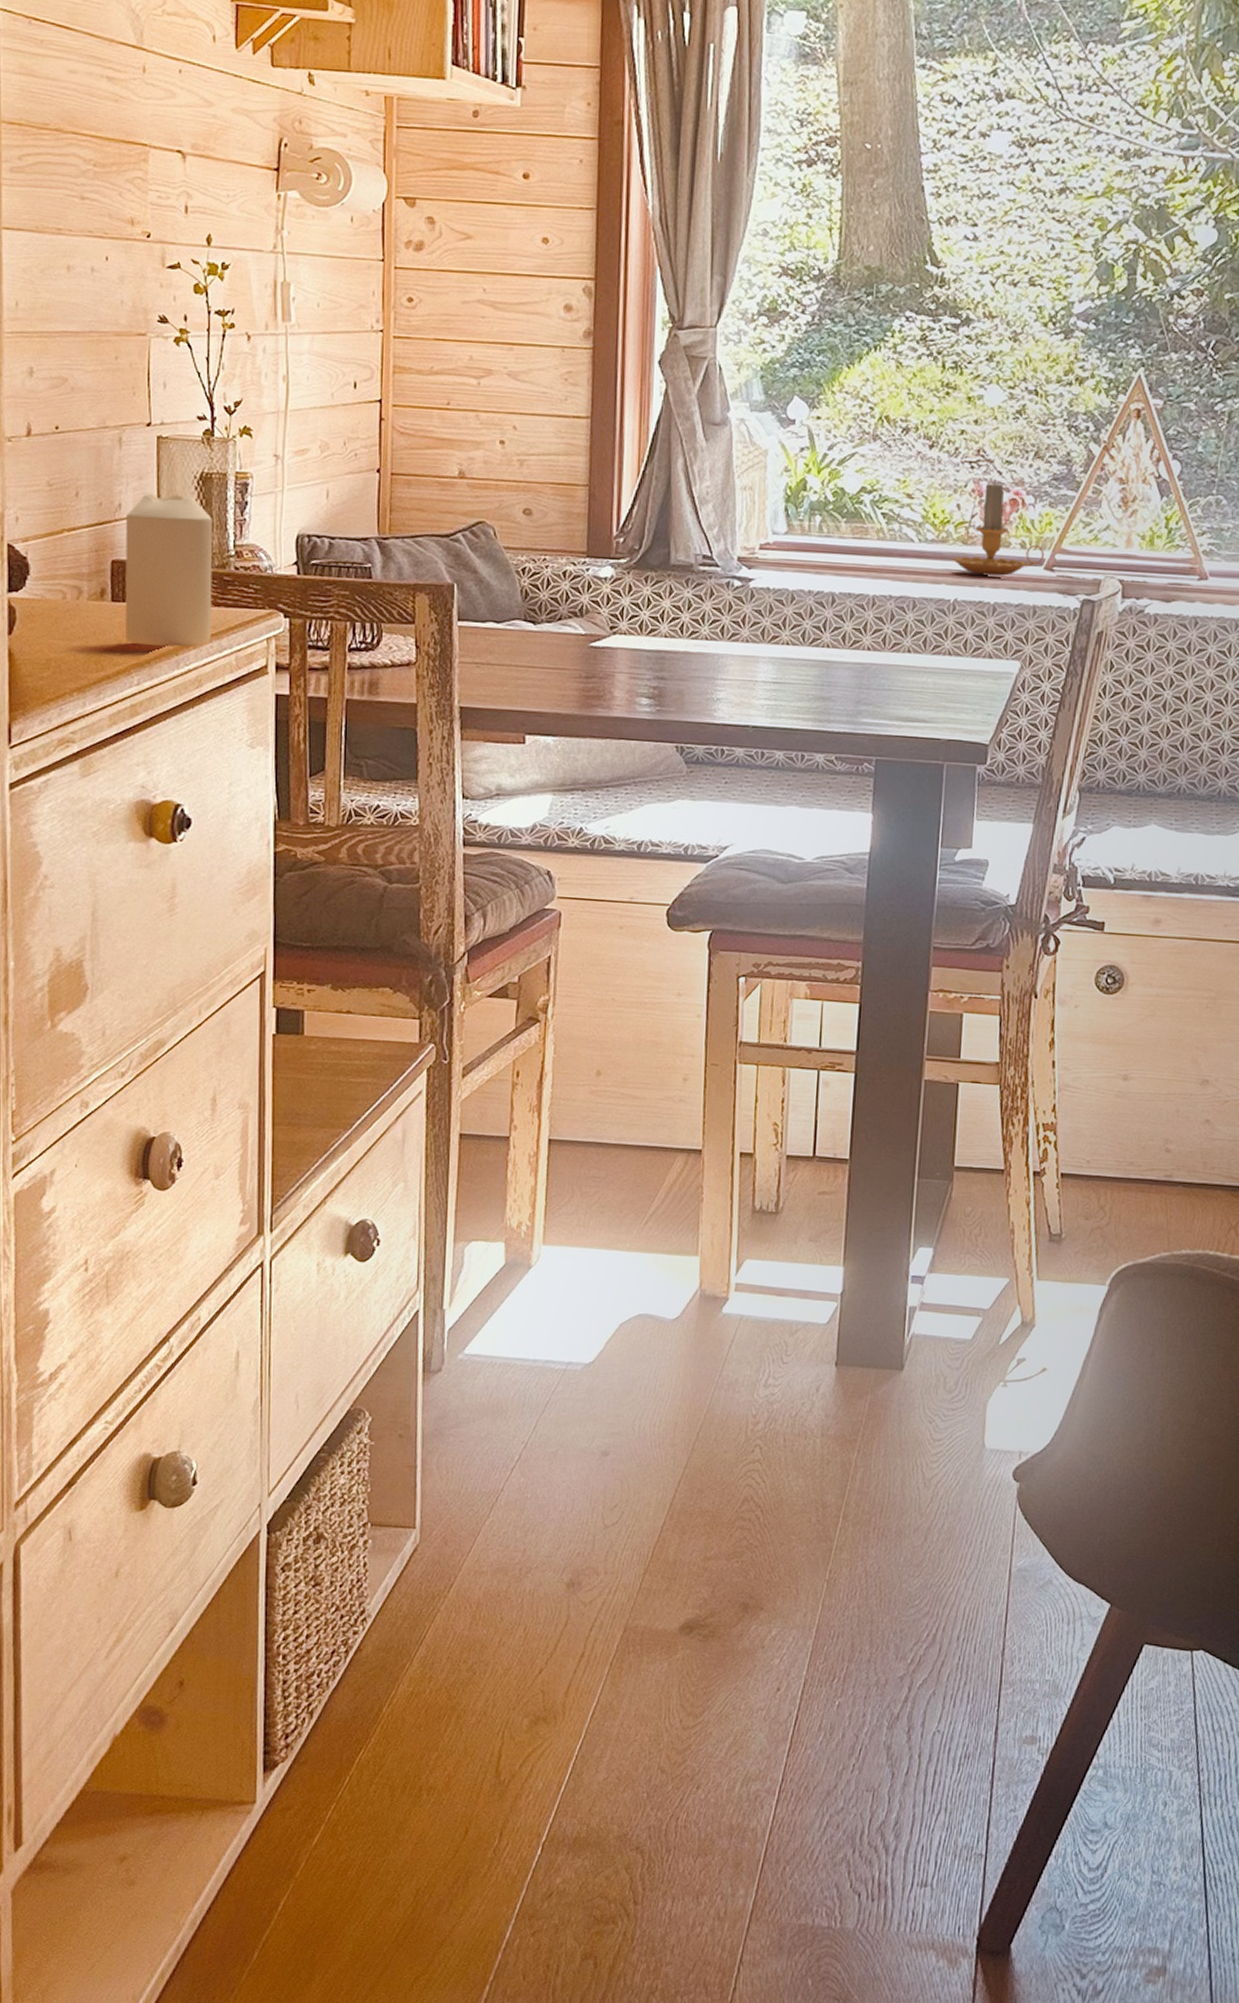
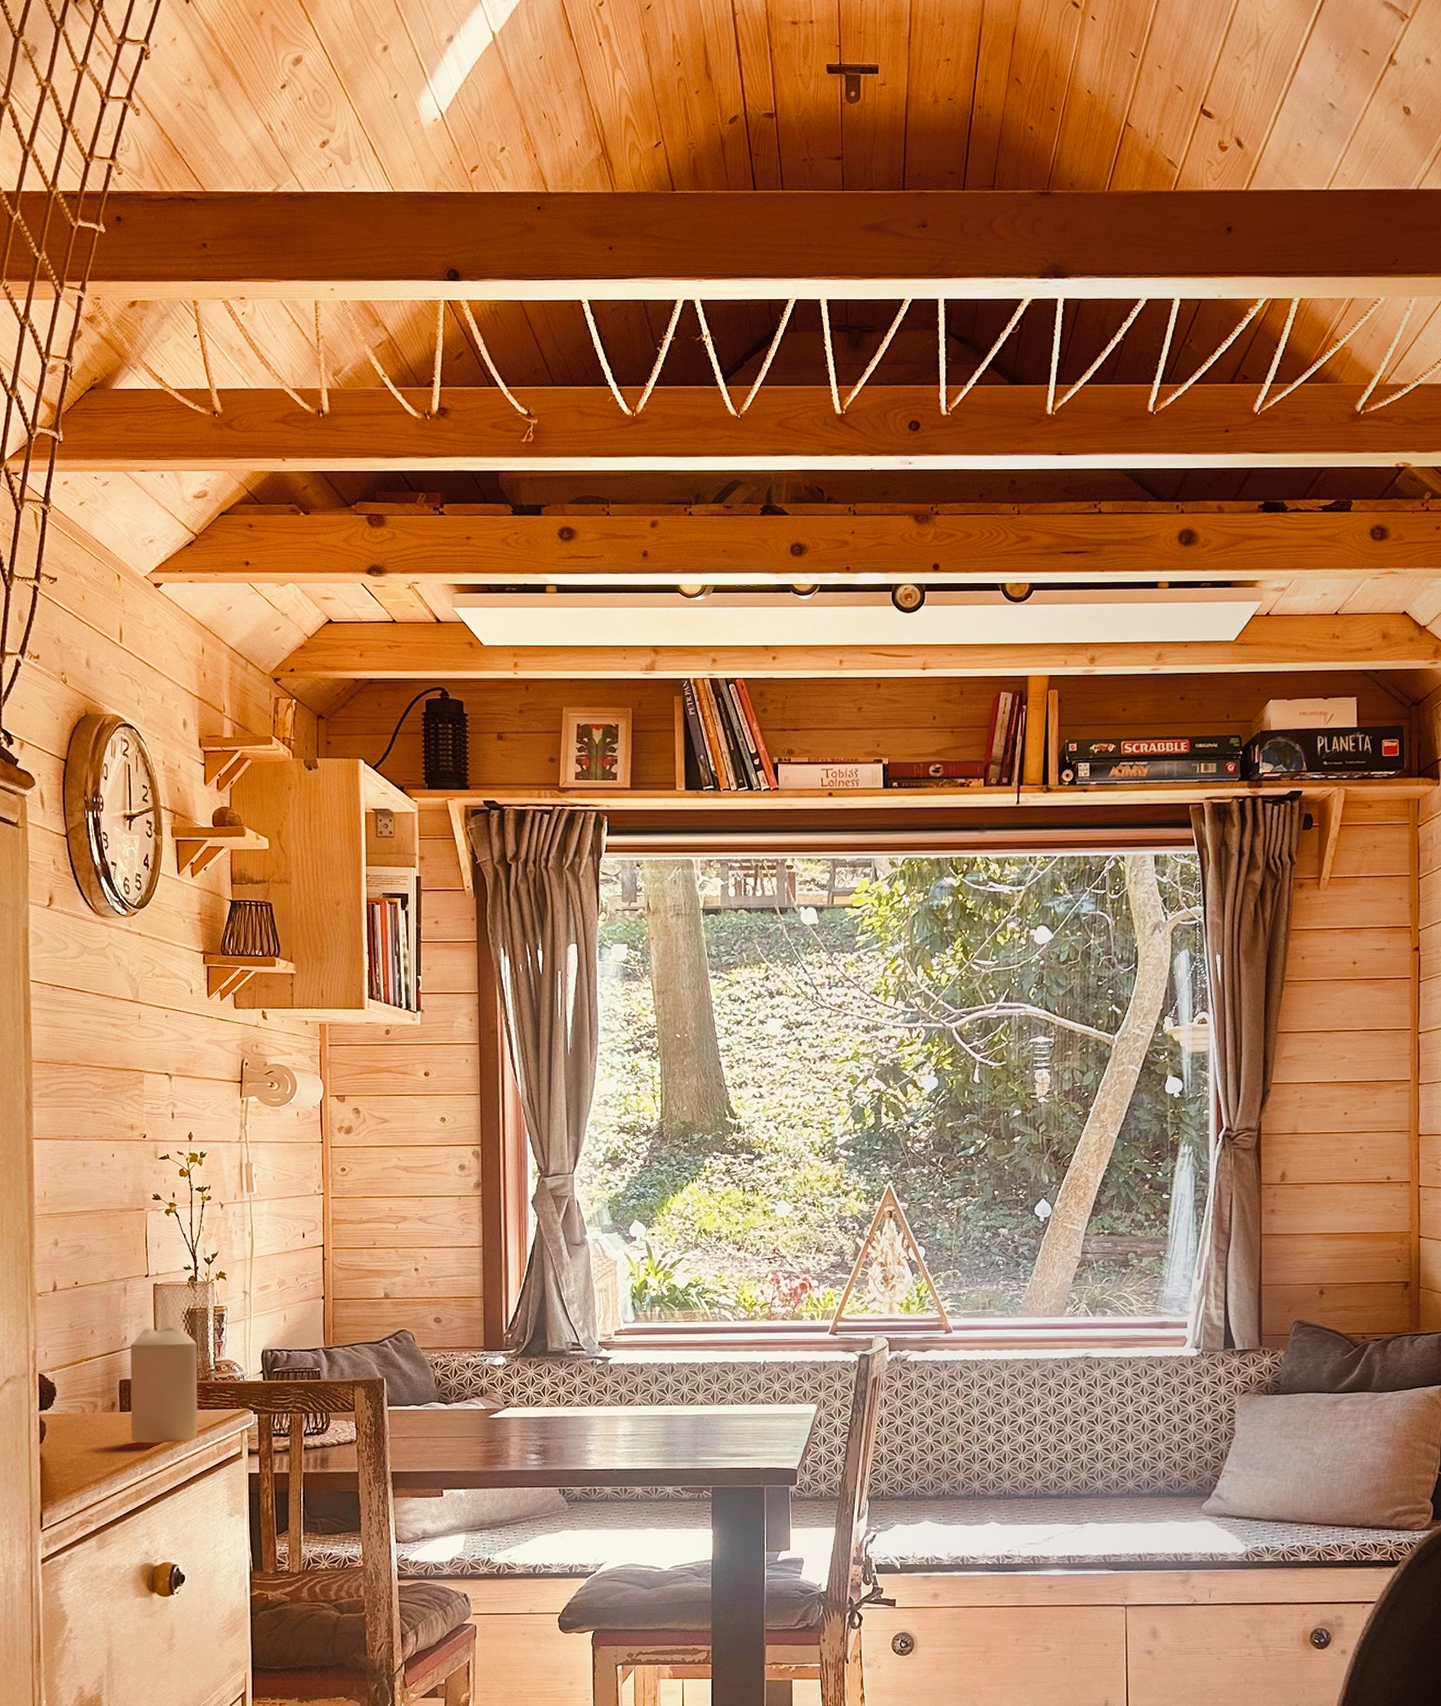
candle: present [954,479,1045,577] -> none [761,1270,829,1342]

